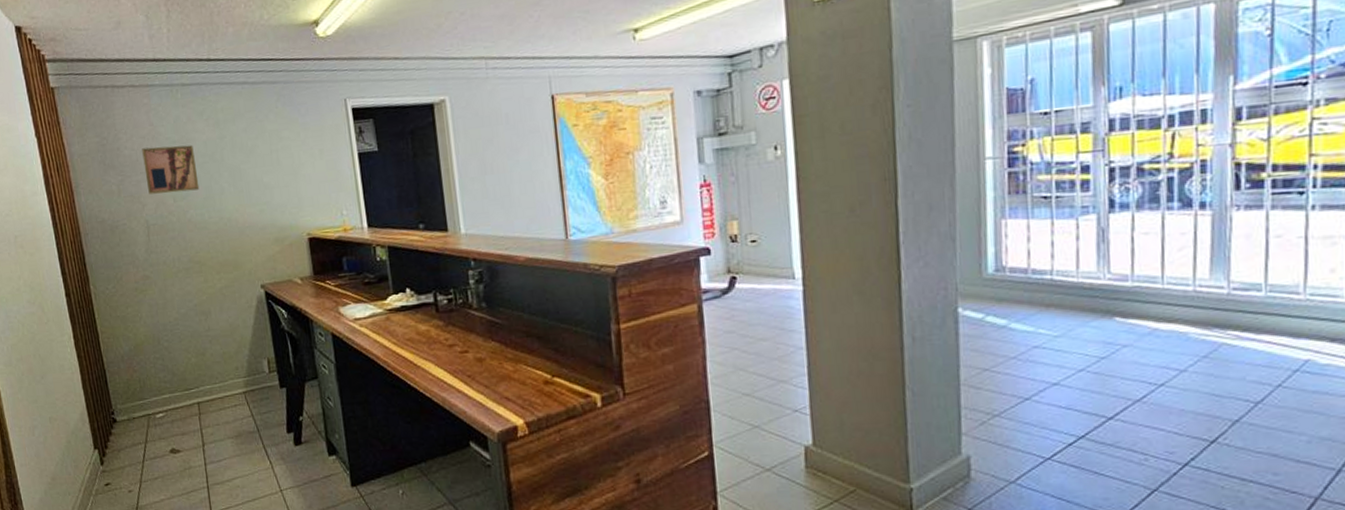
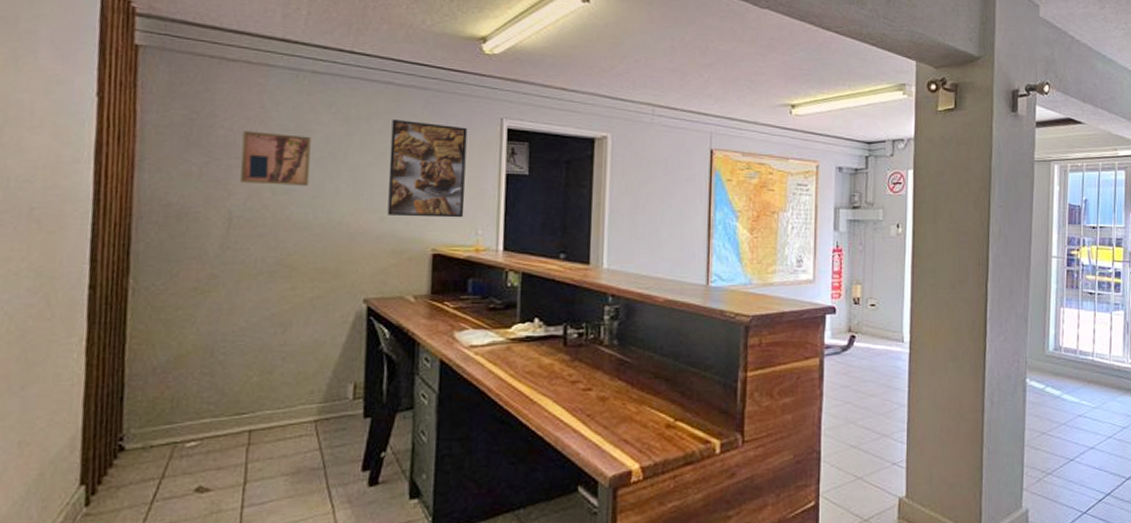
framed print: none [253,113,328,207] -> present [387,118,468,218]

